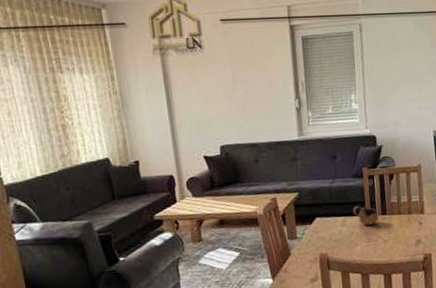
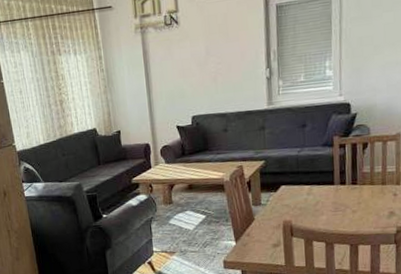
cup: present [353,206,379,226] -> none [321,175,348,195]

